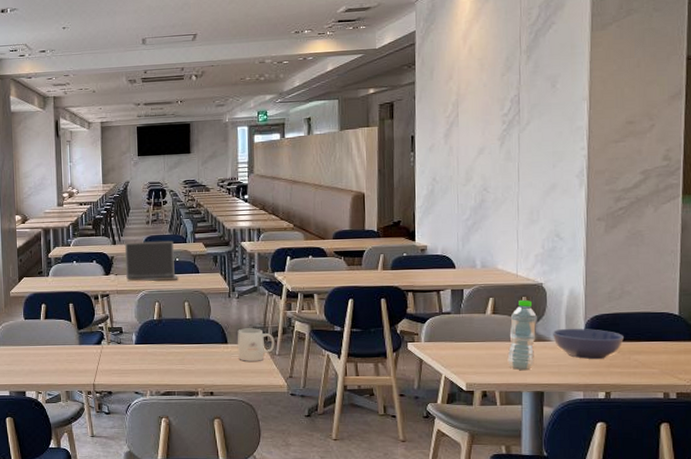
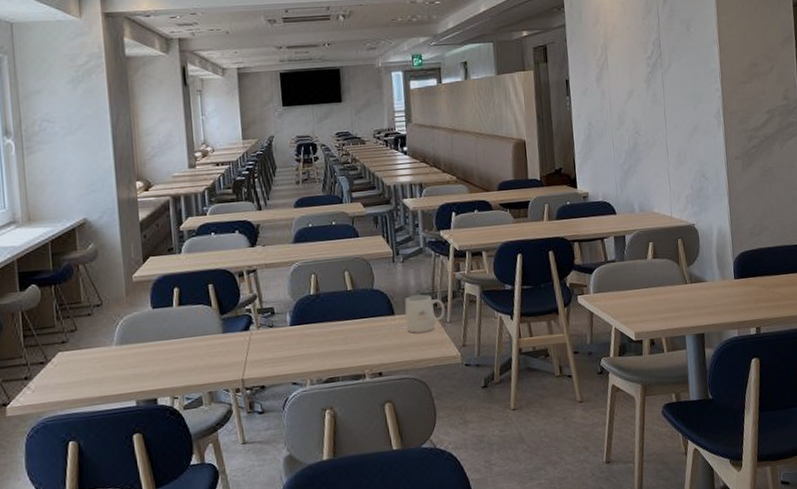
laptop: present [125,240,178,282] -> none [272,202,336,253]
water bottle: present [507,299,537,371] -> none [669,241,694,314]
bowl: present [552,328,624,359] -> none [706,266,767,297]

